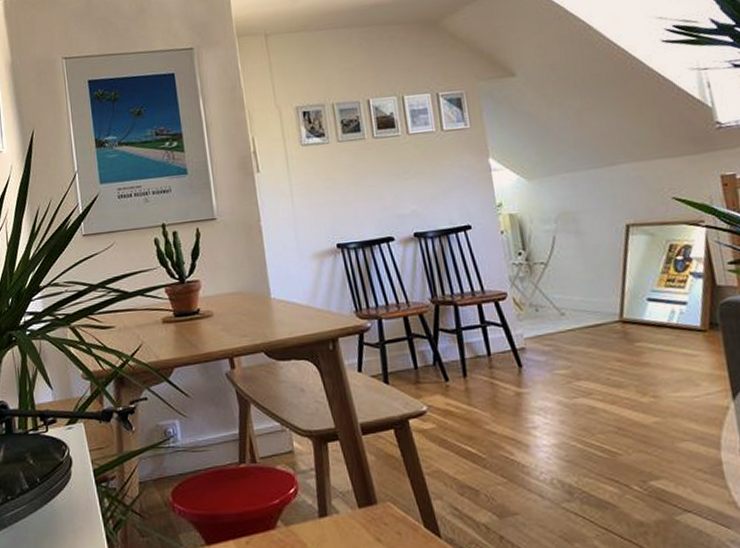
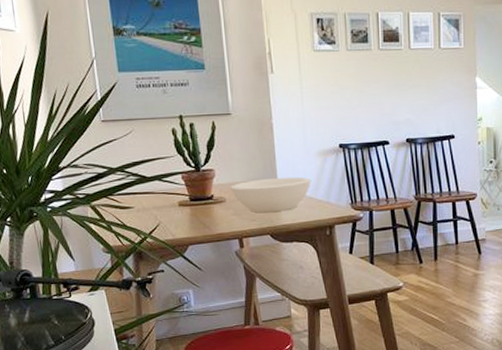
bowl: none [218,283,308,327] -> present [230,176,311,213]

